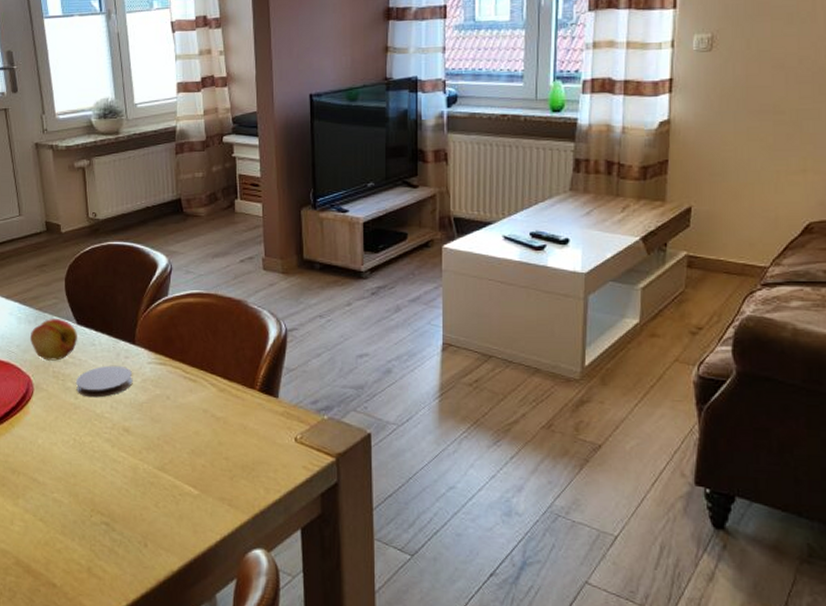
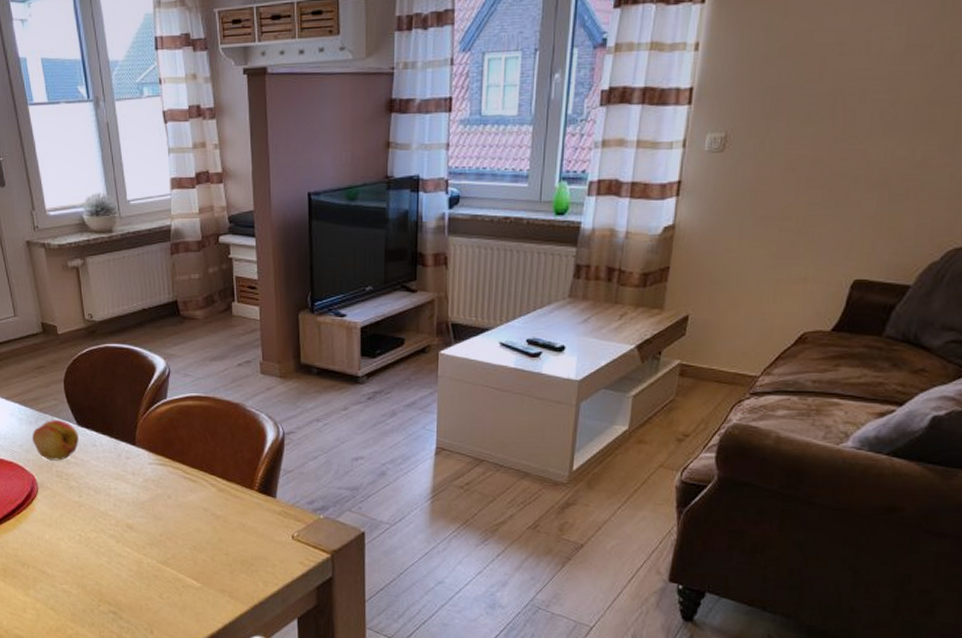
coaster: present [75,365,133,398] -> none [78,465,135,496]

